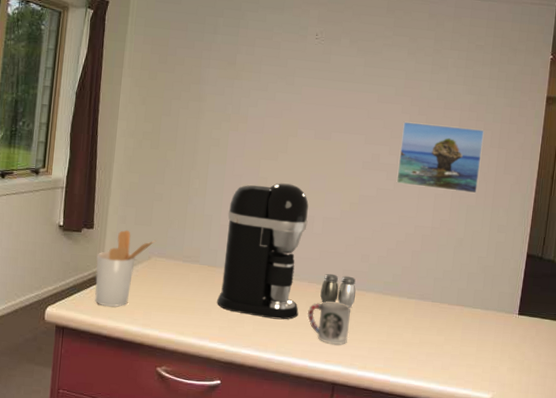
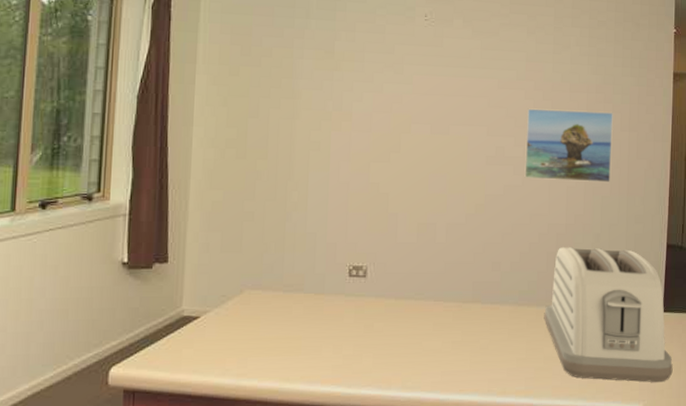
utensil holder: present [94,230,156,307] -> none [173,260,249,357]
coffee maker: present [217,183,309,320] -> none [328,188,429,349]
cup: present [307,301,351,345] -> none [435,320,484,370]
salt and pepper shaker: present [320,273,356,308] -> none [449,288,489,325]
toaster: none [405,247,524,377] -> present [544,247,673,383]

